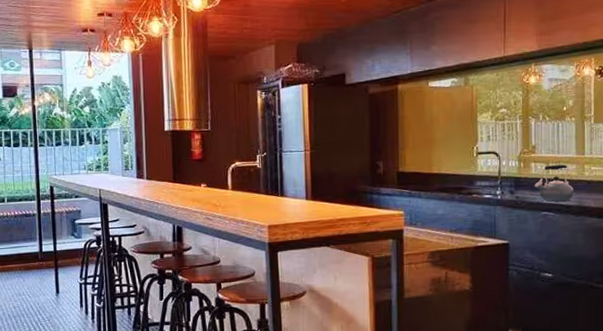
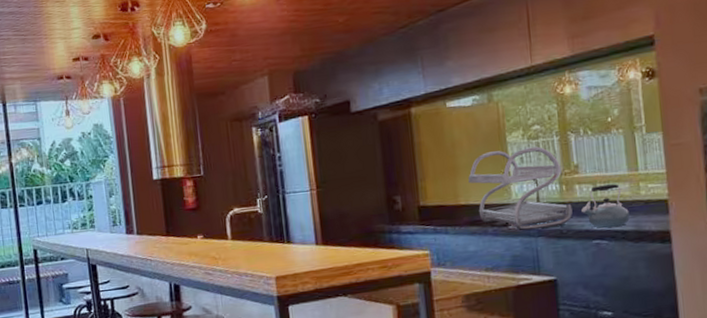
dish rack: none [442,127,527,200] -> present [468,146,573,231]

